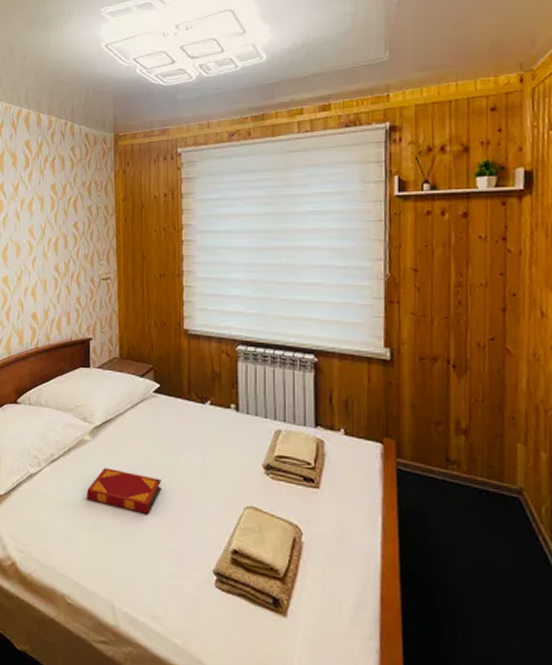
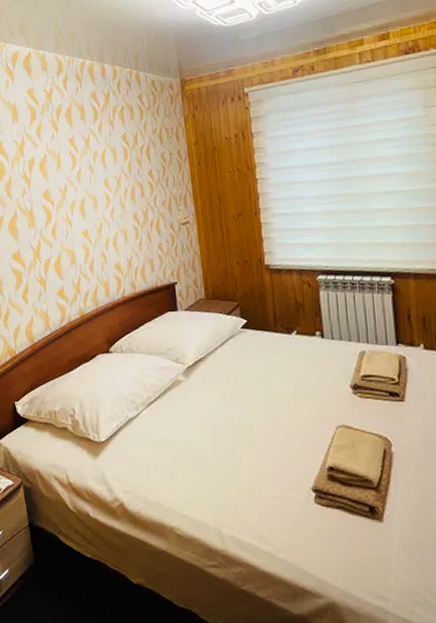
hardback book: present [87,468,161,514] -> none [186,405,257,443]

